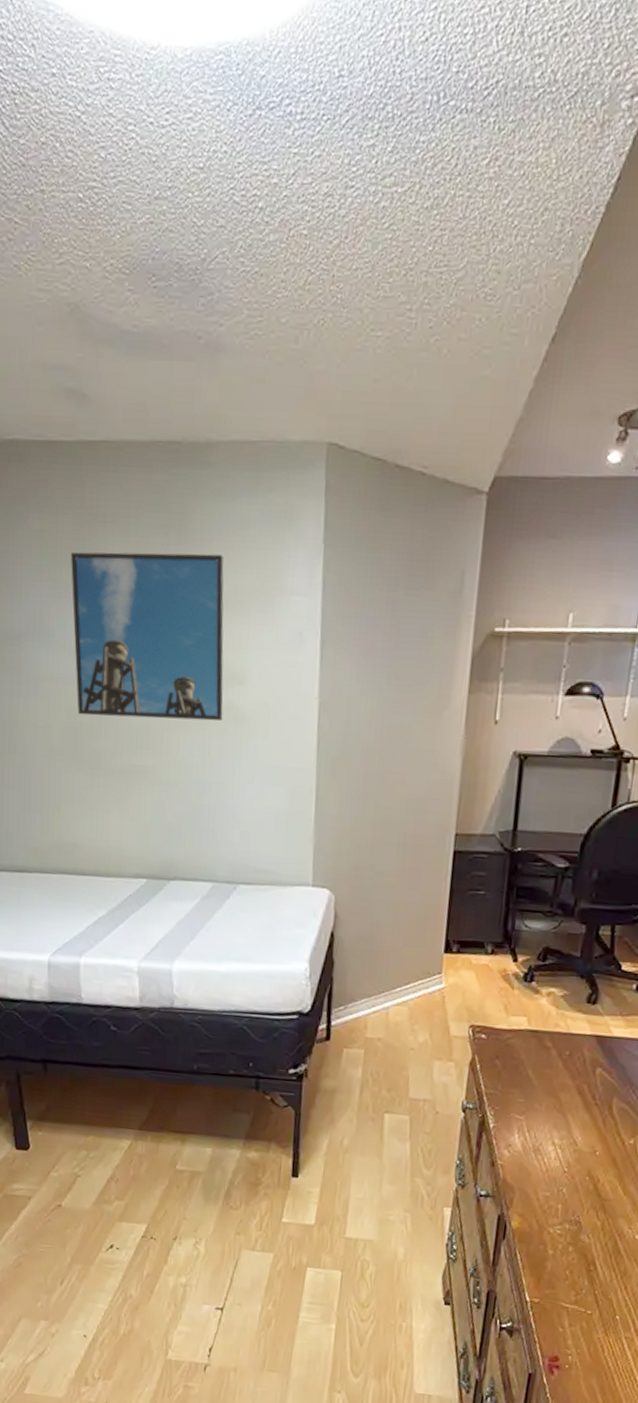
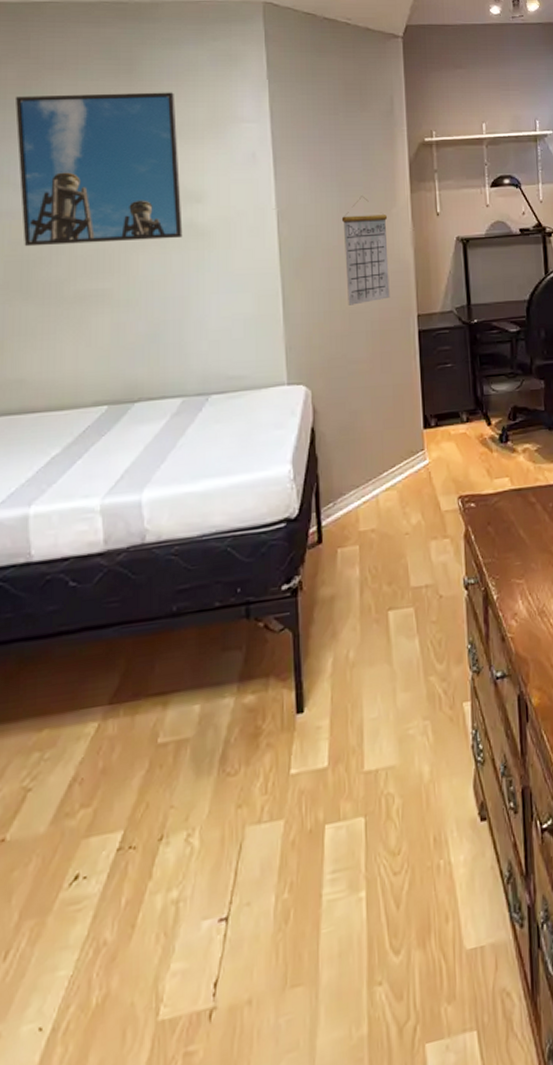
calendar: none [382,692,437,814] -> present [341,196,390,305]

